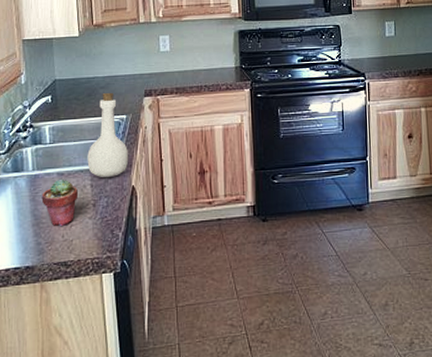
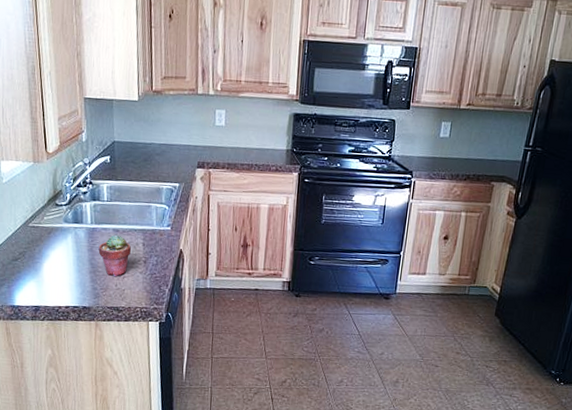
bottle: present [87,92,129,177] -> none [140,159,179,239]

